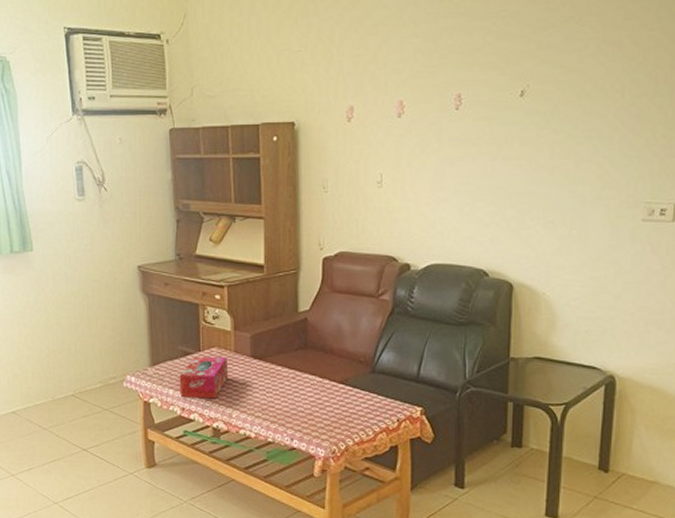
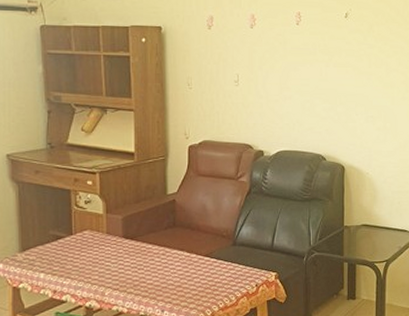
tissue box: present [179,356,229,399] -> none [51,238,101,281]

